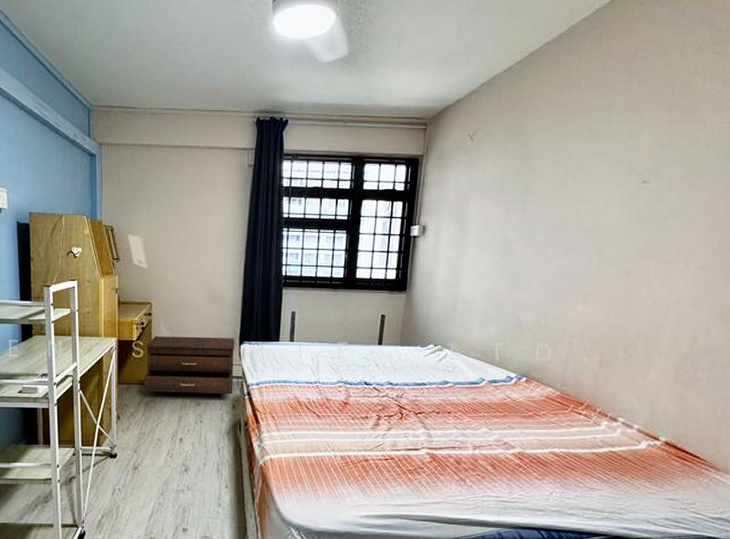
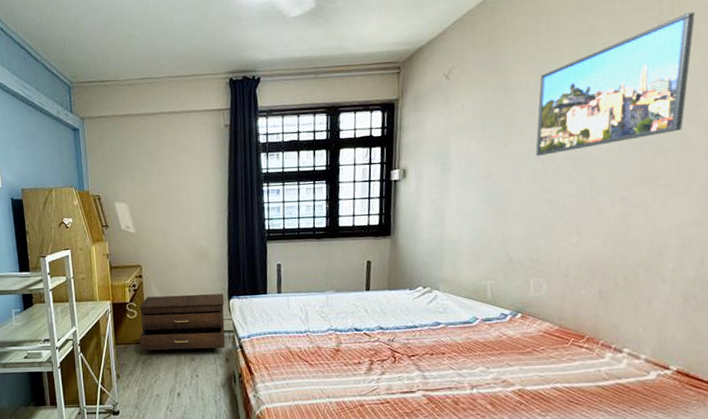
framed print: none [550,98,704,224] -> present [535,11,696,156]

